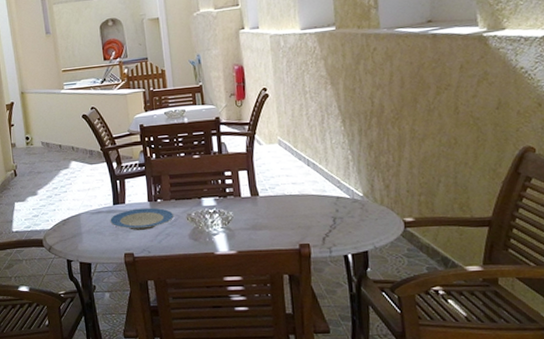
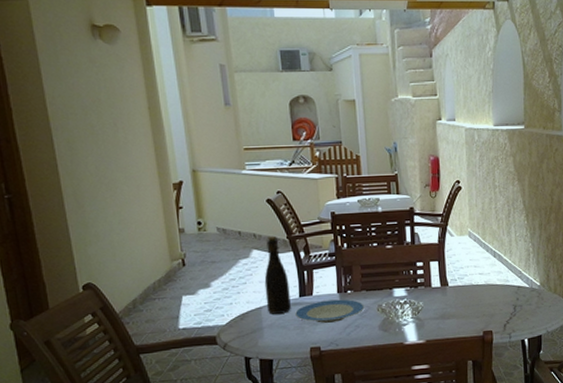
bottle: none [82,148,106,221] -> present [264,235,291,314]

